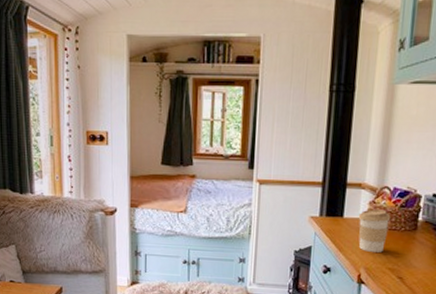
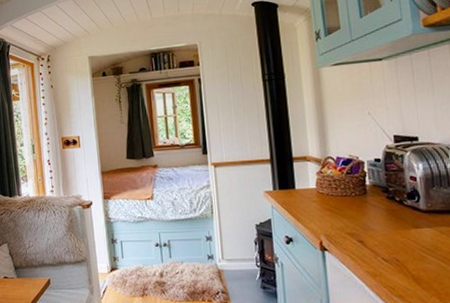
coffee cup: present [358,209,391,252] -> none [309,178,340,219]

